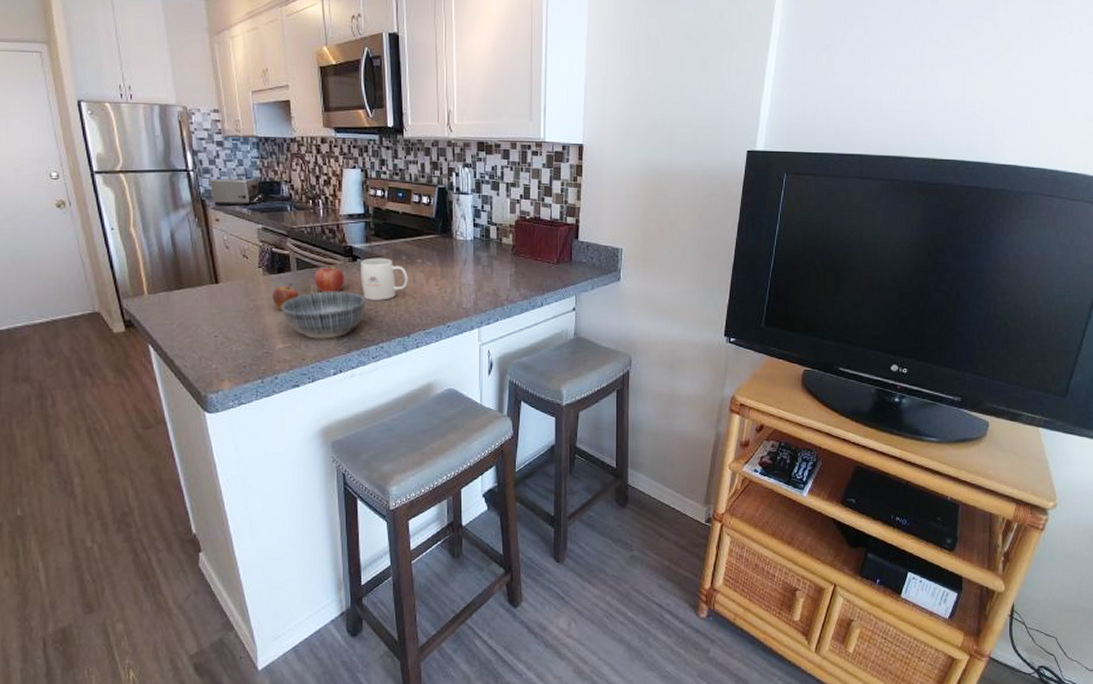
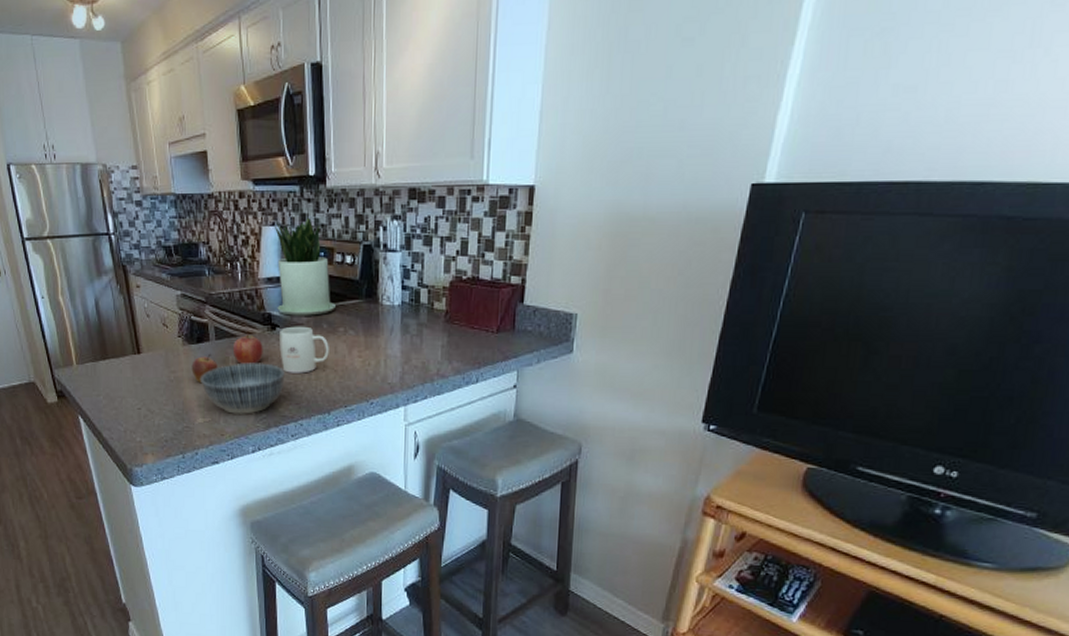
toaster: present [210,178,262,207] -> none [130,240,180,272]
planter: none [354,163,415,249] -> present [274,218,337,316]

